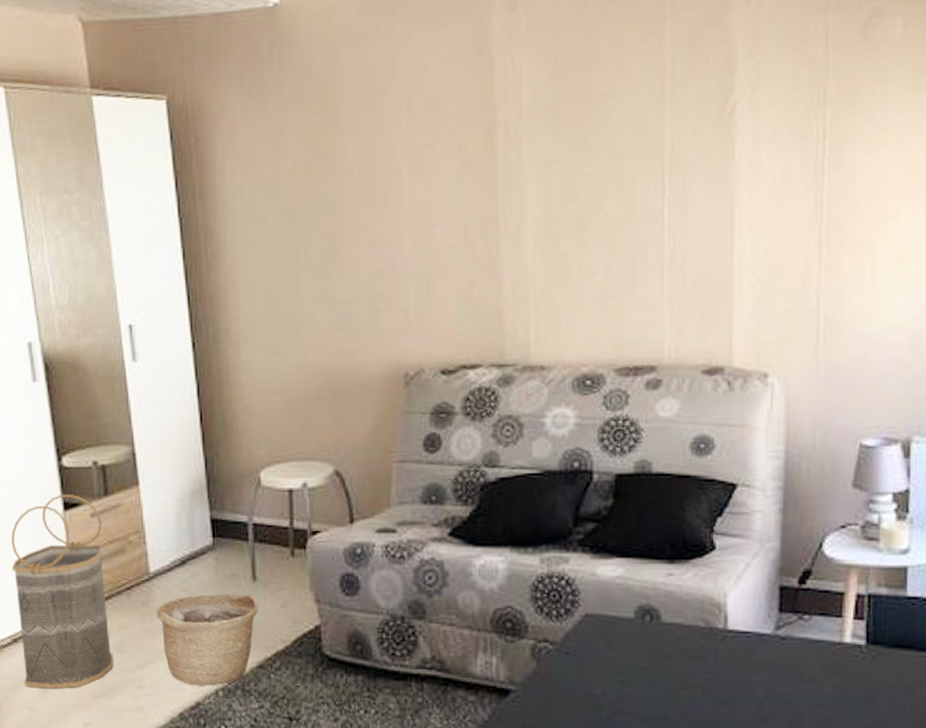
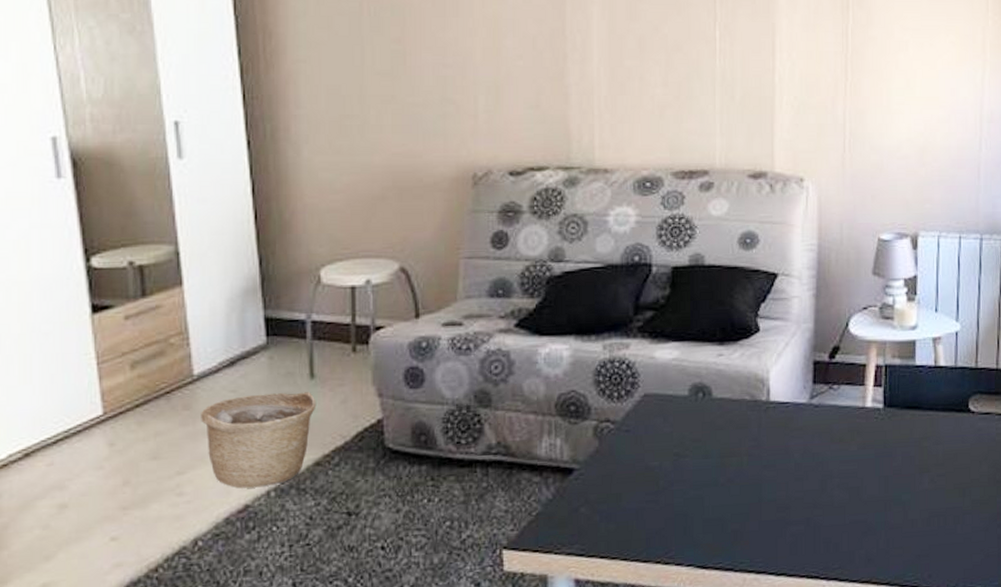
basket: present [11,494,113,689] -> none [25,296,148,505]

